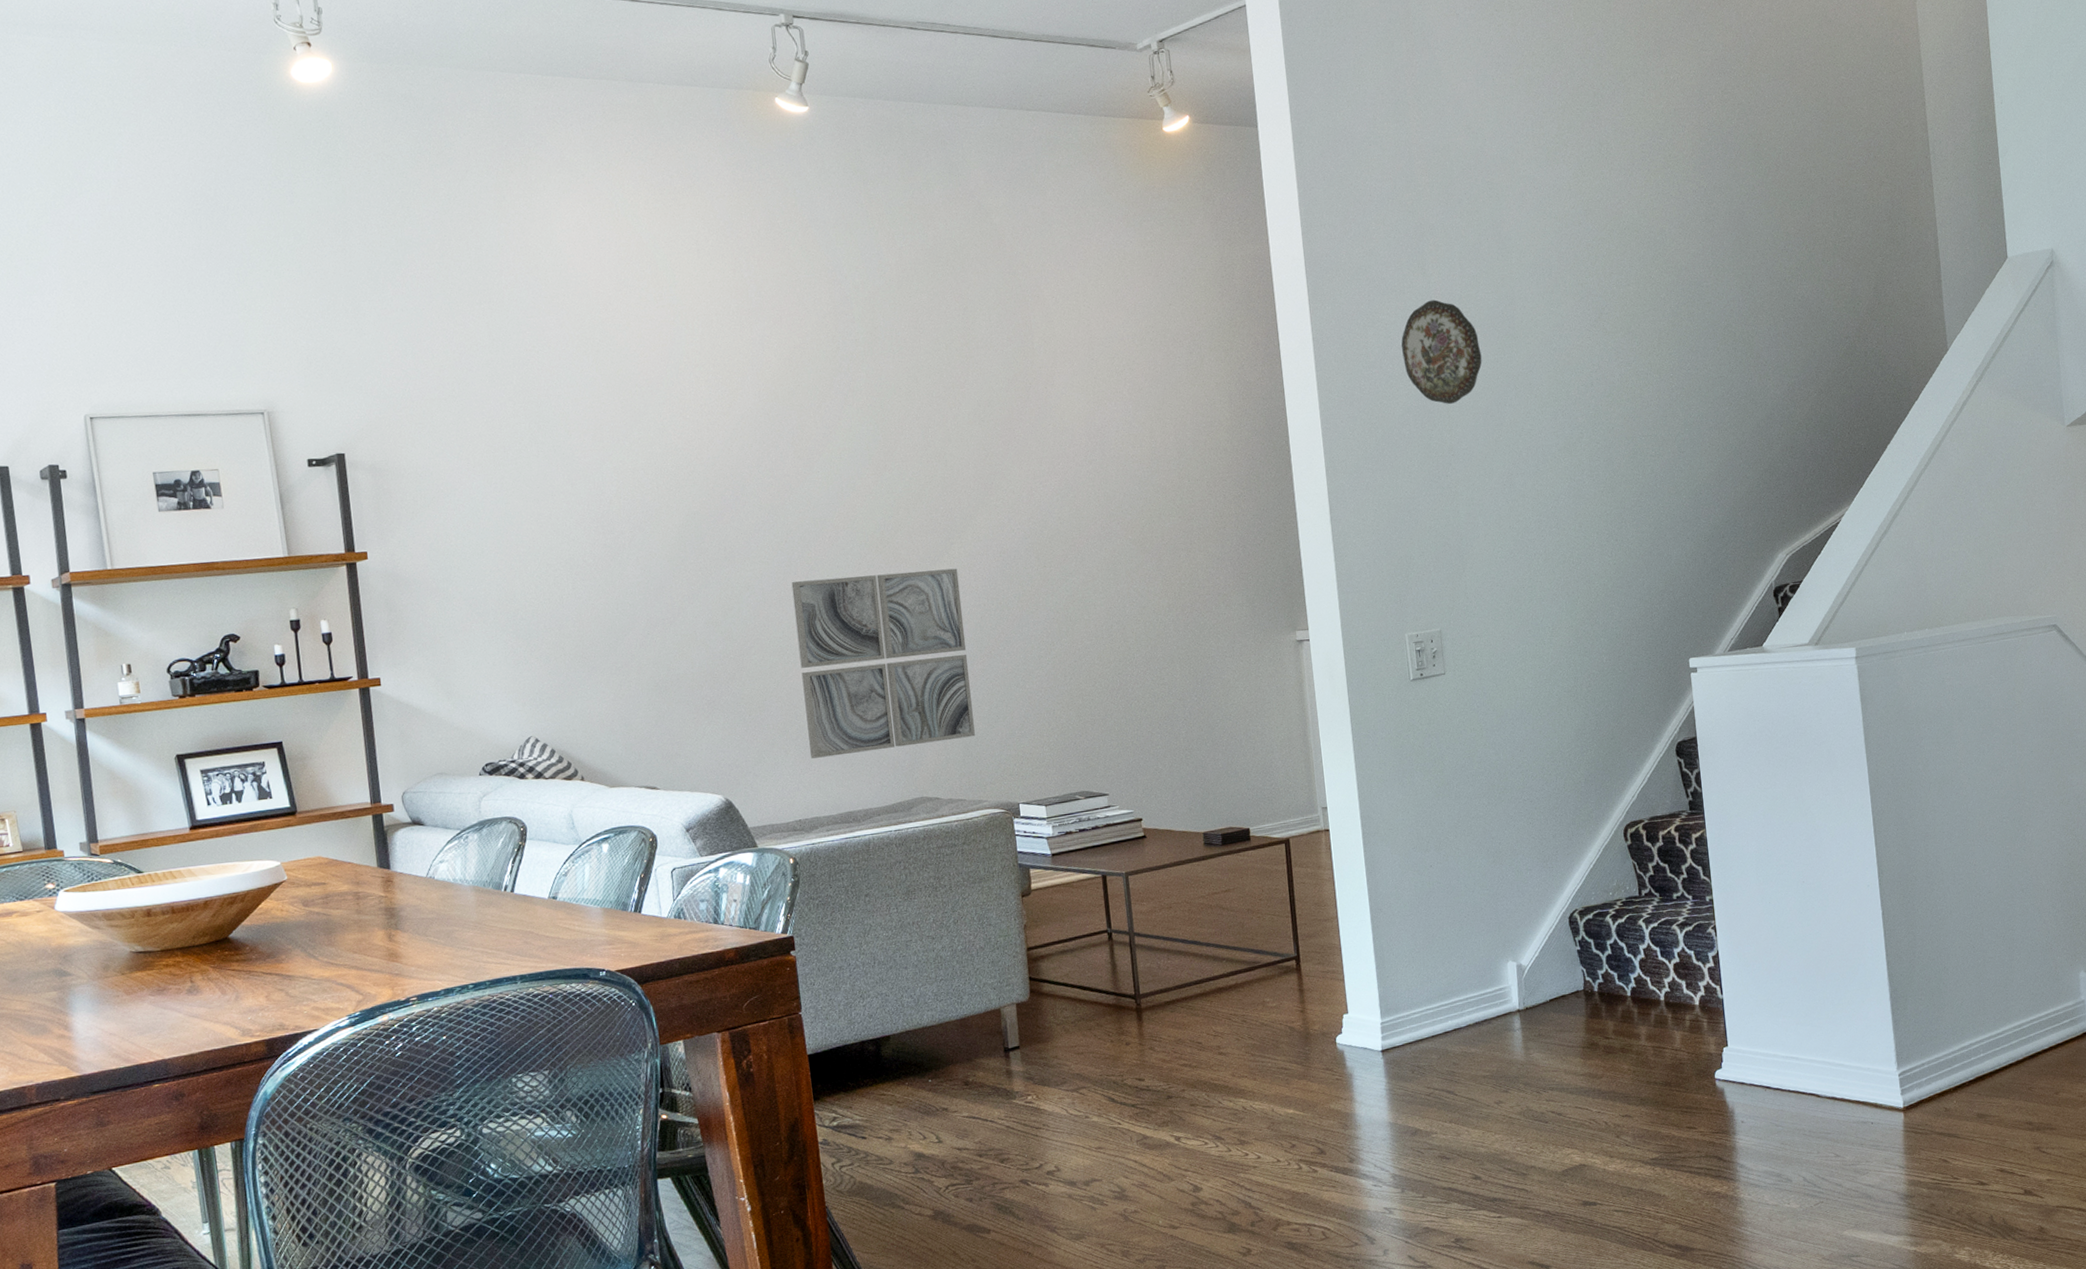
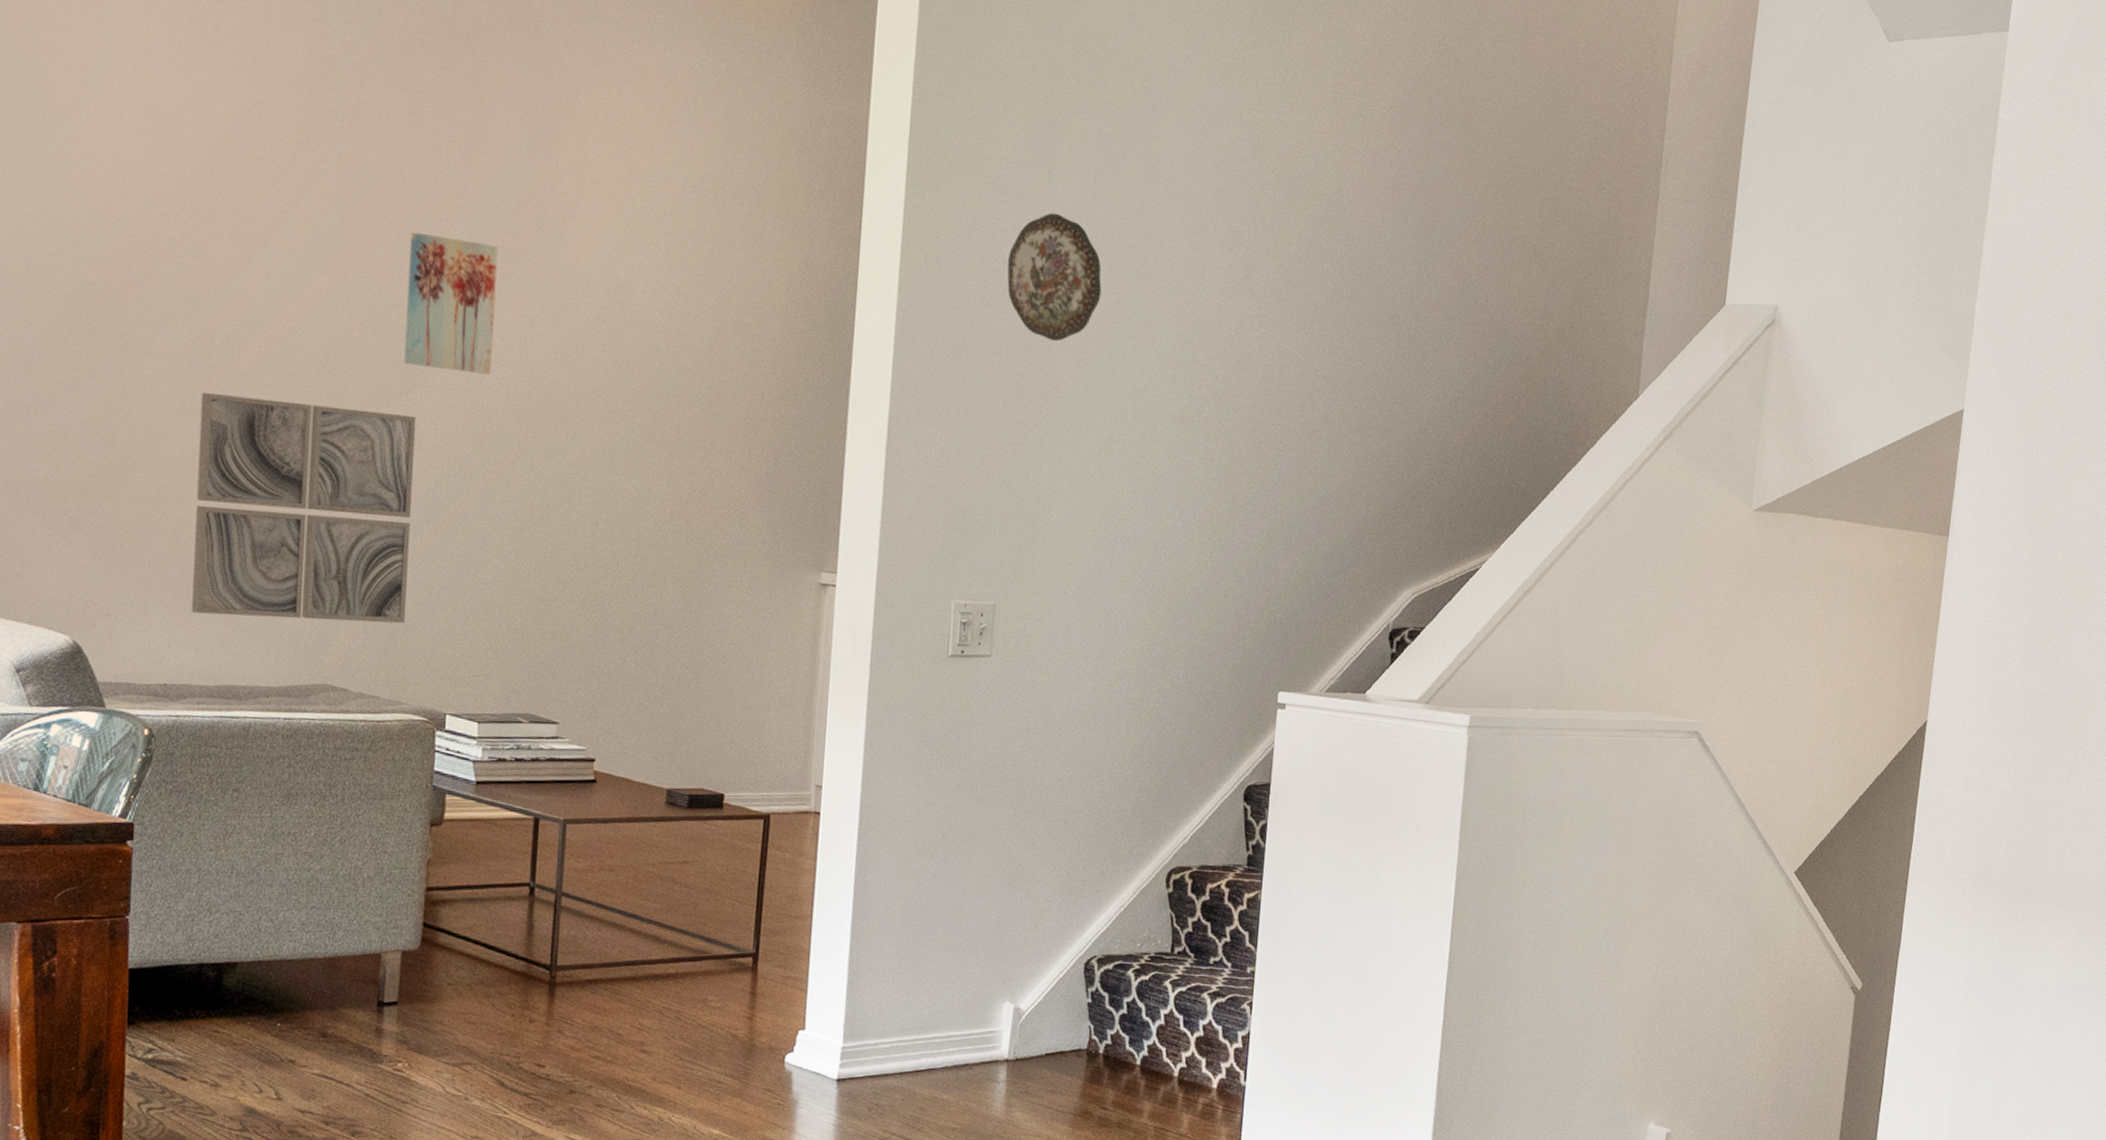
wall art: none [929,419,1009,528] -> present [404,232,498,375]

